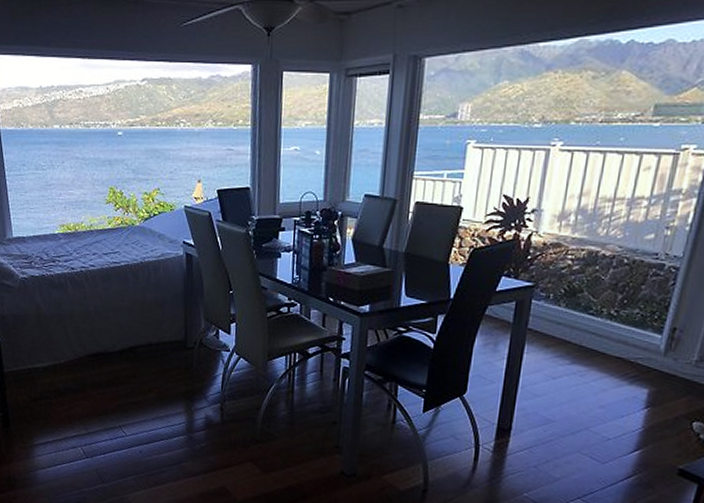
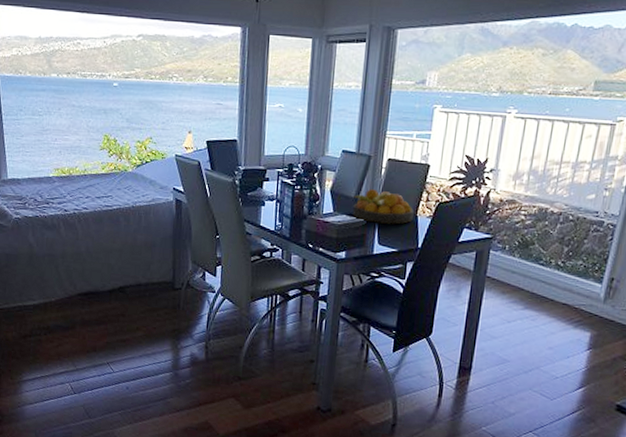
fruit bowl: none [376,236,445,274] -> present [352,189,414,224]

